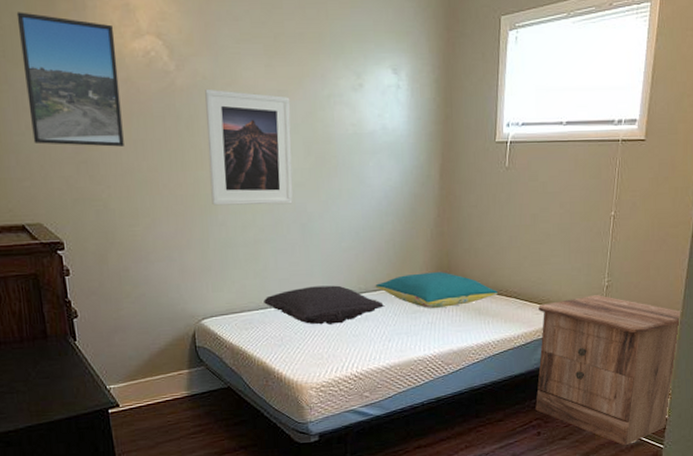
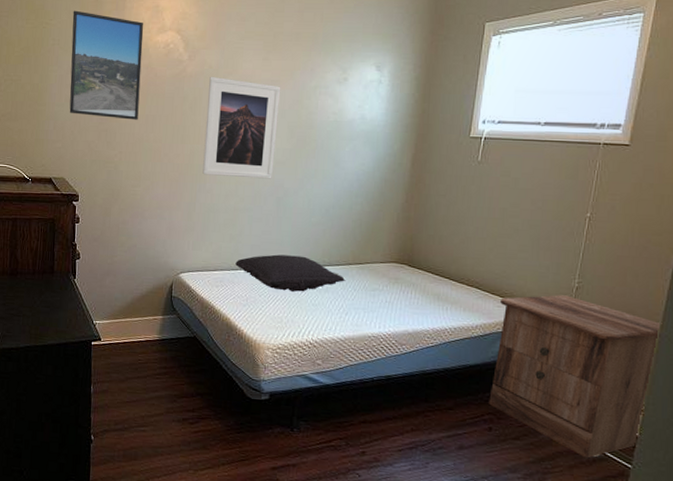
pillow: present [375,272,498,308] -> none [338,253,459,289]

